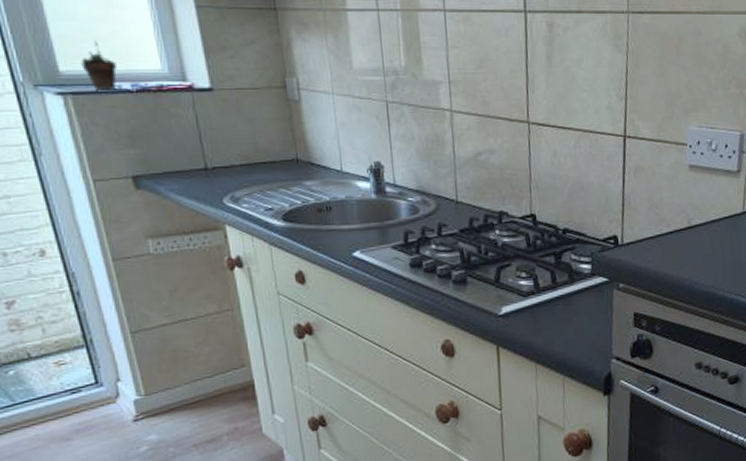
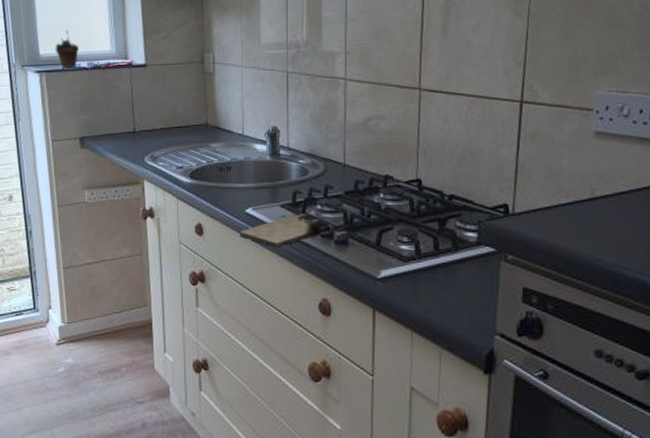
cutting board: none [348,257,448,292] -> present [240,215,331,248]

